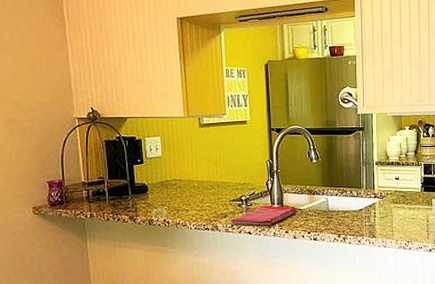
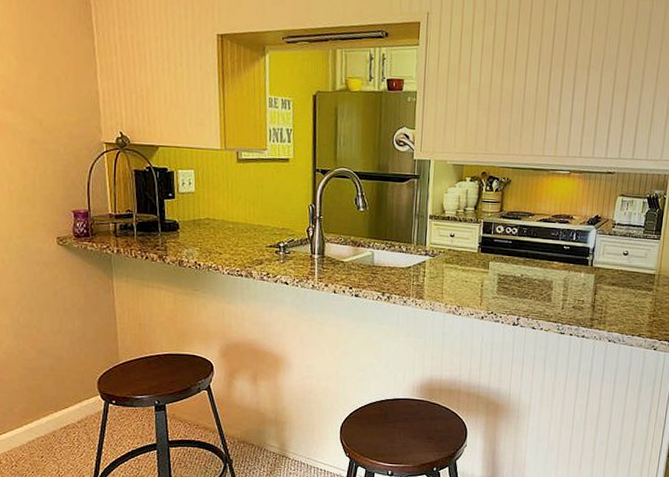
dish towel: present [230,206,296,225] -> none [266,255,338,276]

